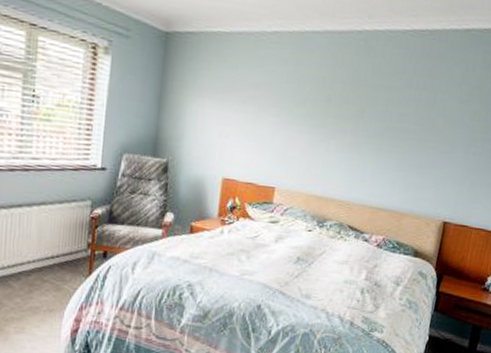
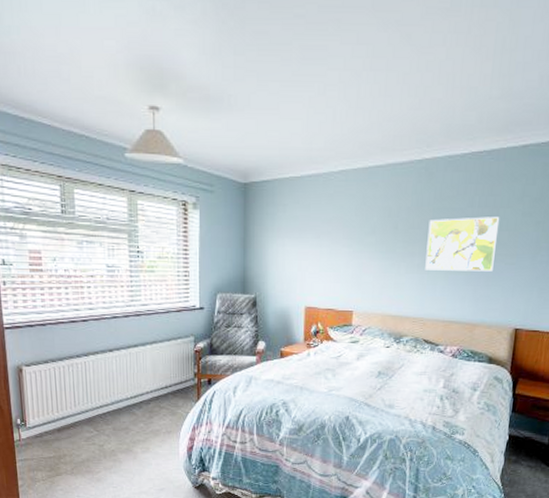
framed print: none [356,96,437,159] -> present [425,217,500,272]

